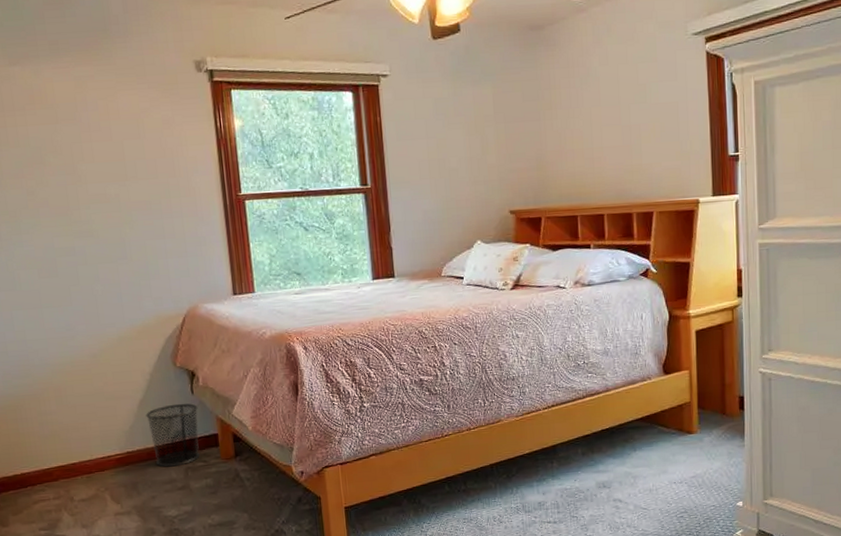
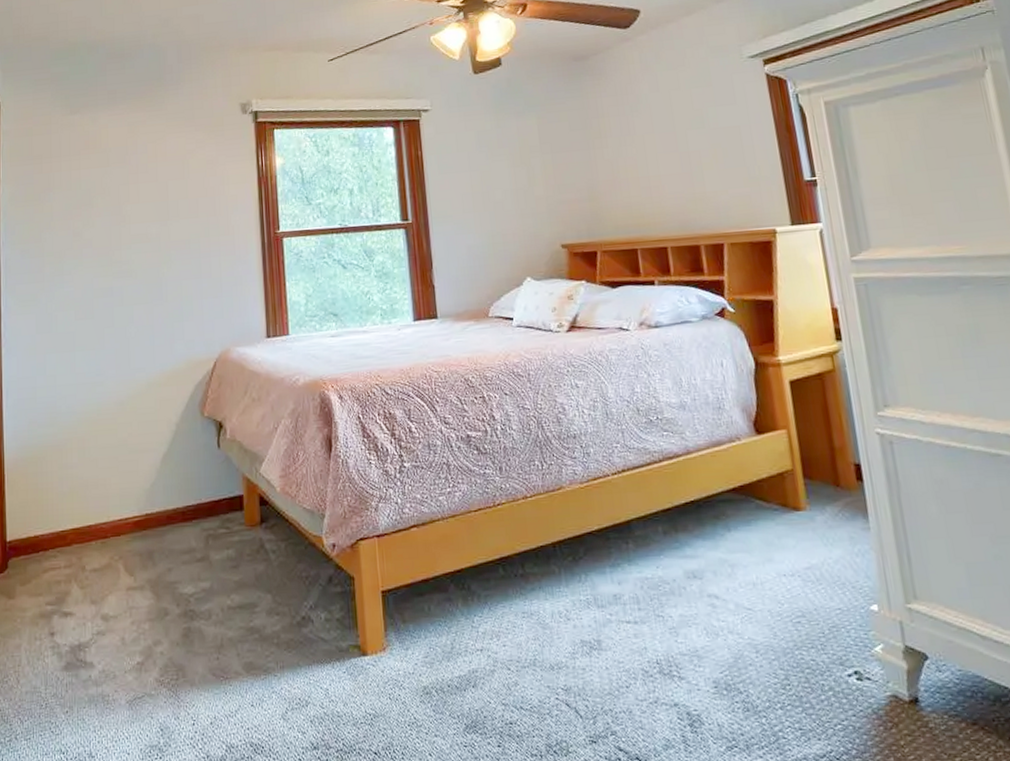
waste bin: present [146,403,200,467] -> none [168,458,224,534]

